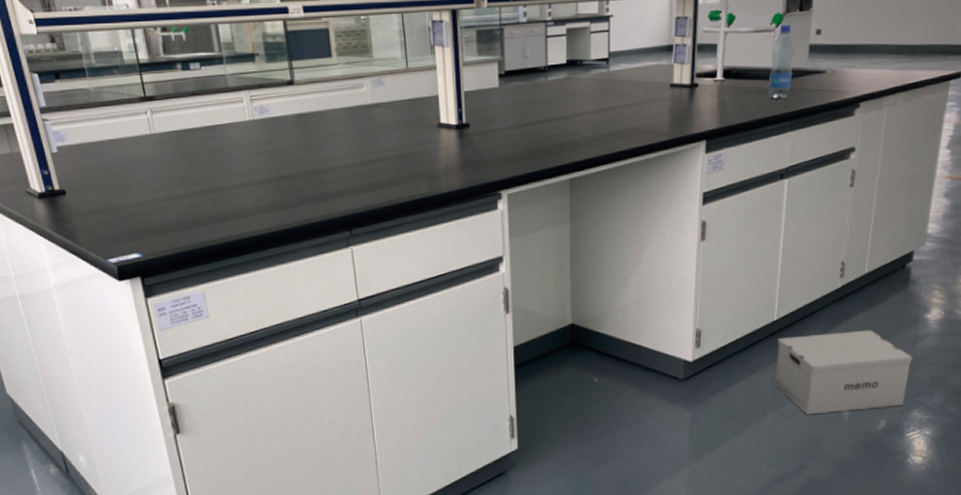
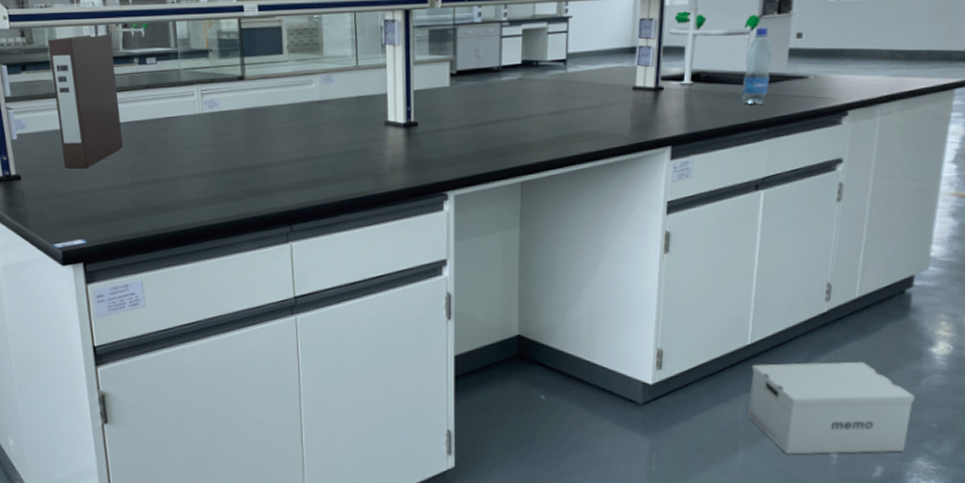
binder: none [81,38,172,181] -> present [48,34,123,169]

